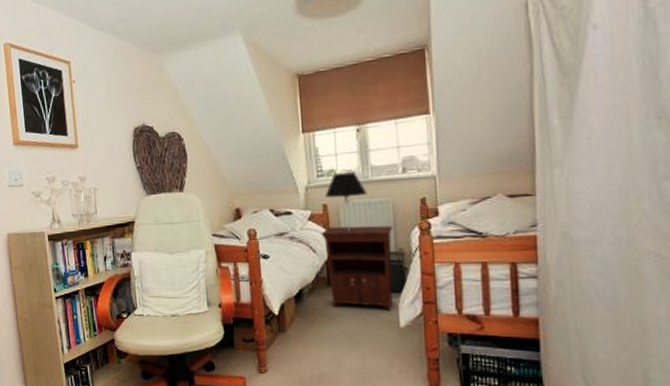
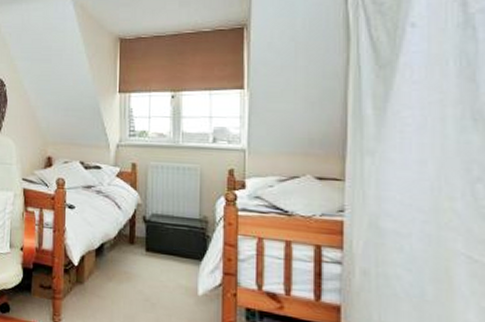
nightstand: present [321,225,394,312] -> none [127,186,200,278]
table lamp: present [324,172,368,231] -> none [134,135,177,192]

